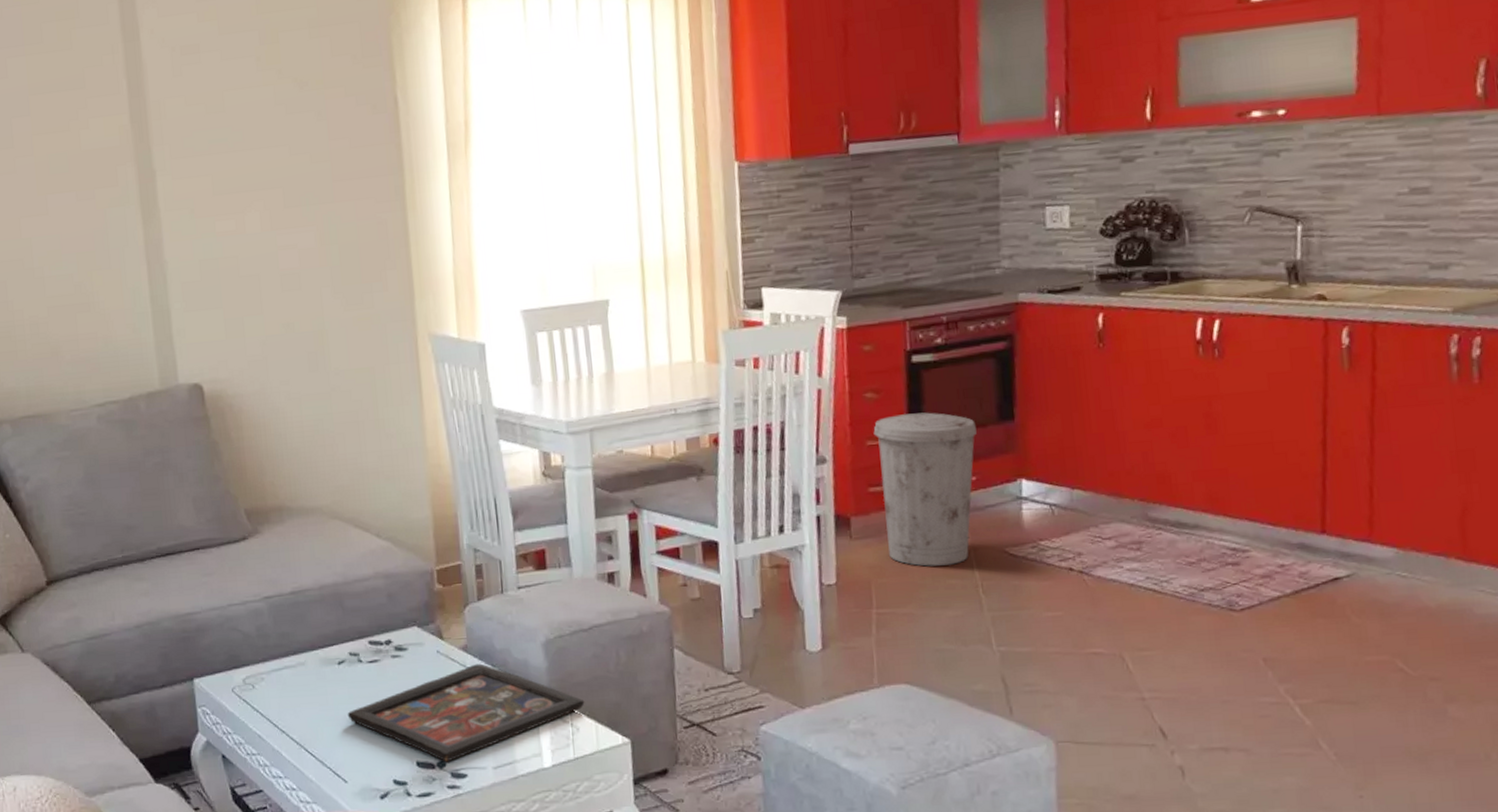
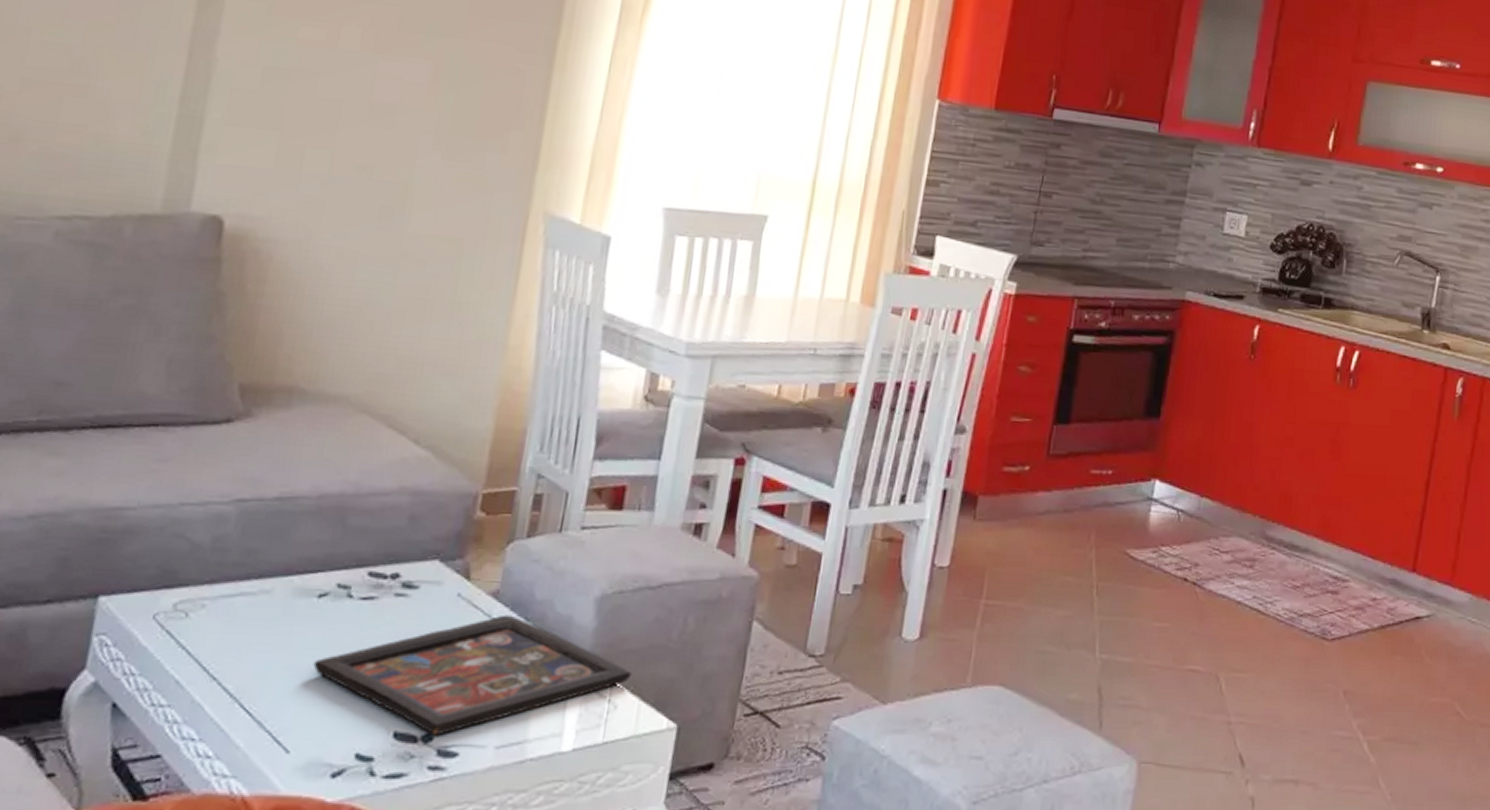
trash can: present [873,412,977,567] -> none [1010,394,1122,561]

